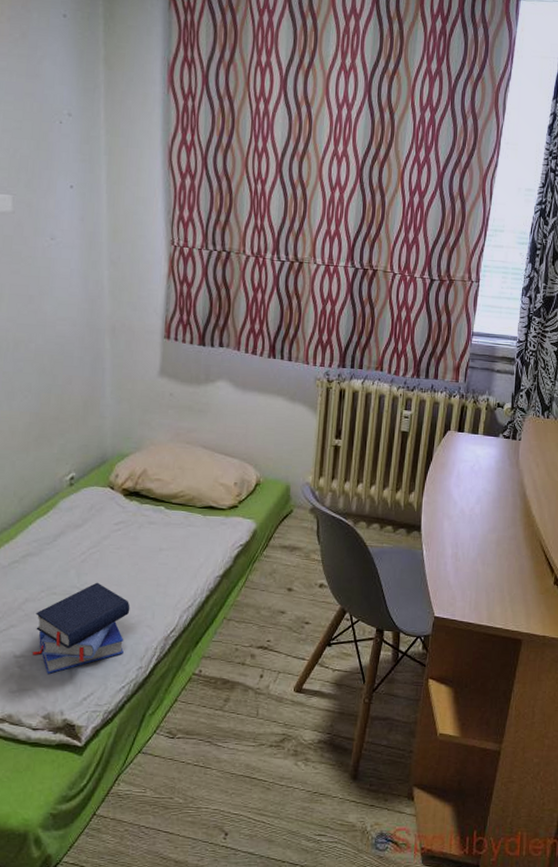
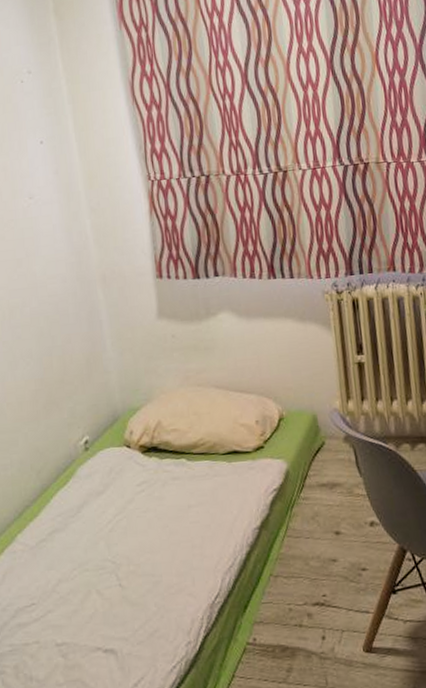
book: present [32,582,130,674] -> none [71,552,168,660]

